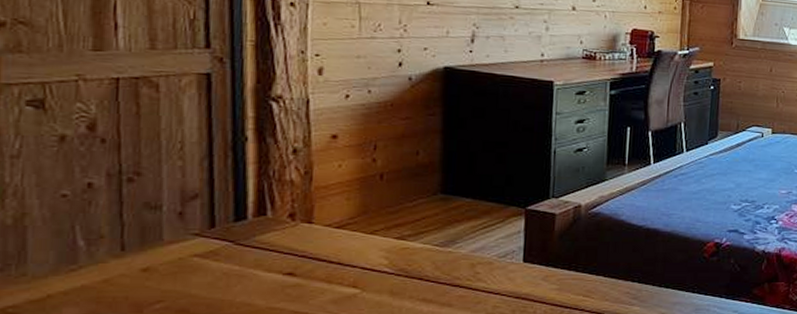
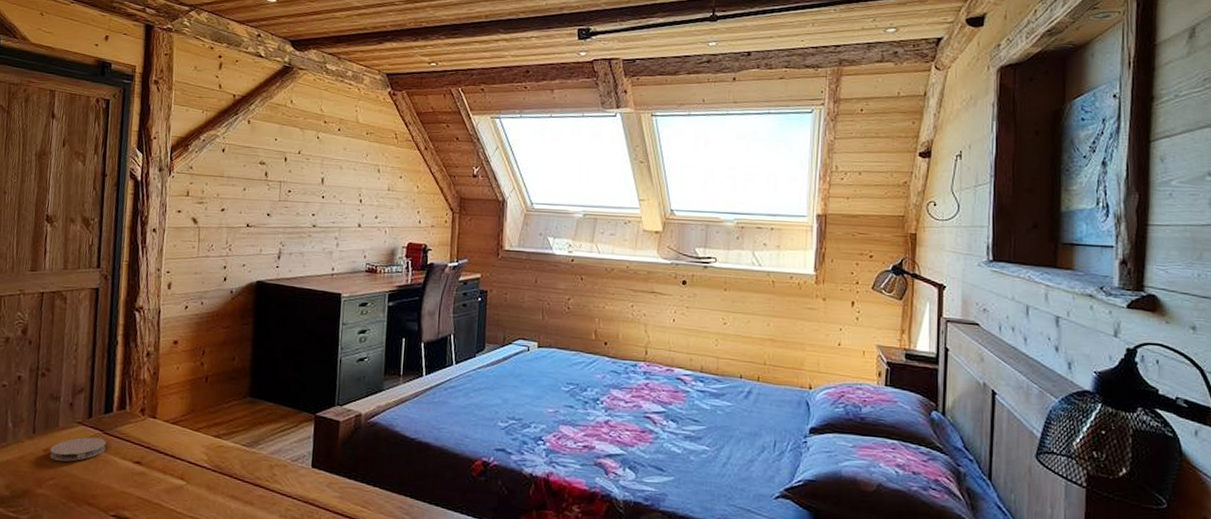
coaster: none [152,250,241,280] -> present [49,437,106,462]

